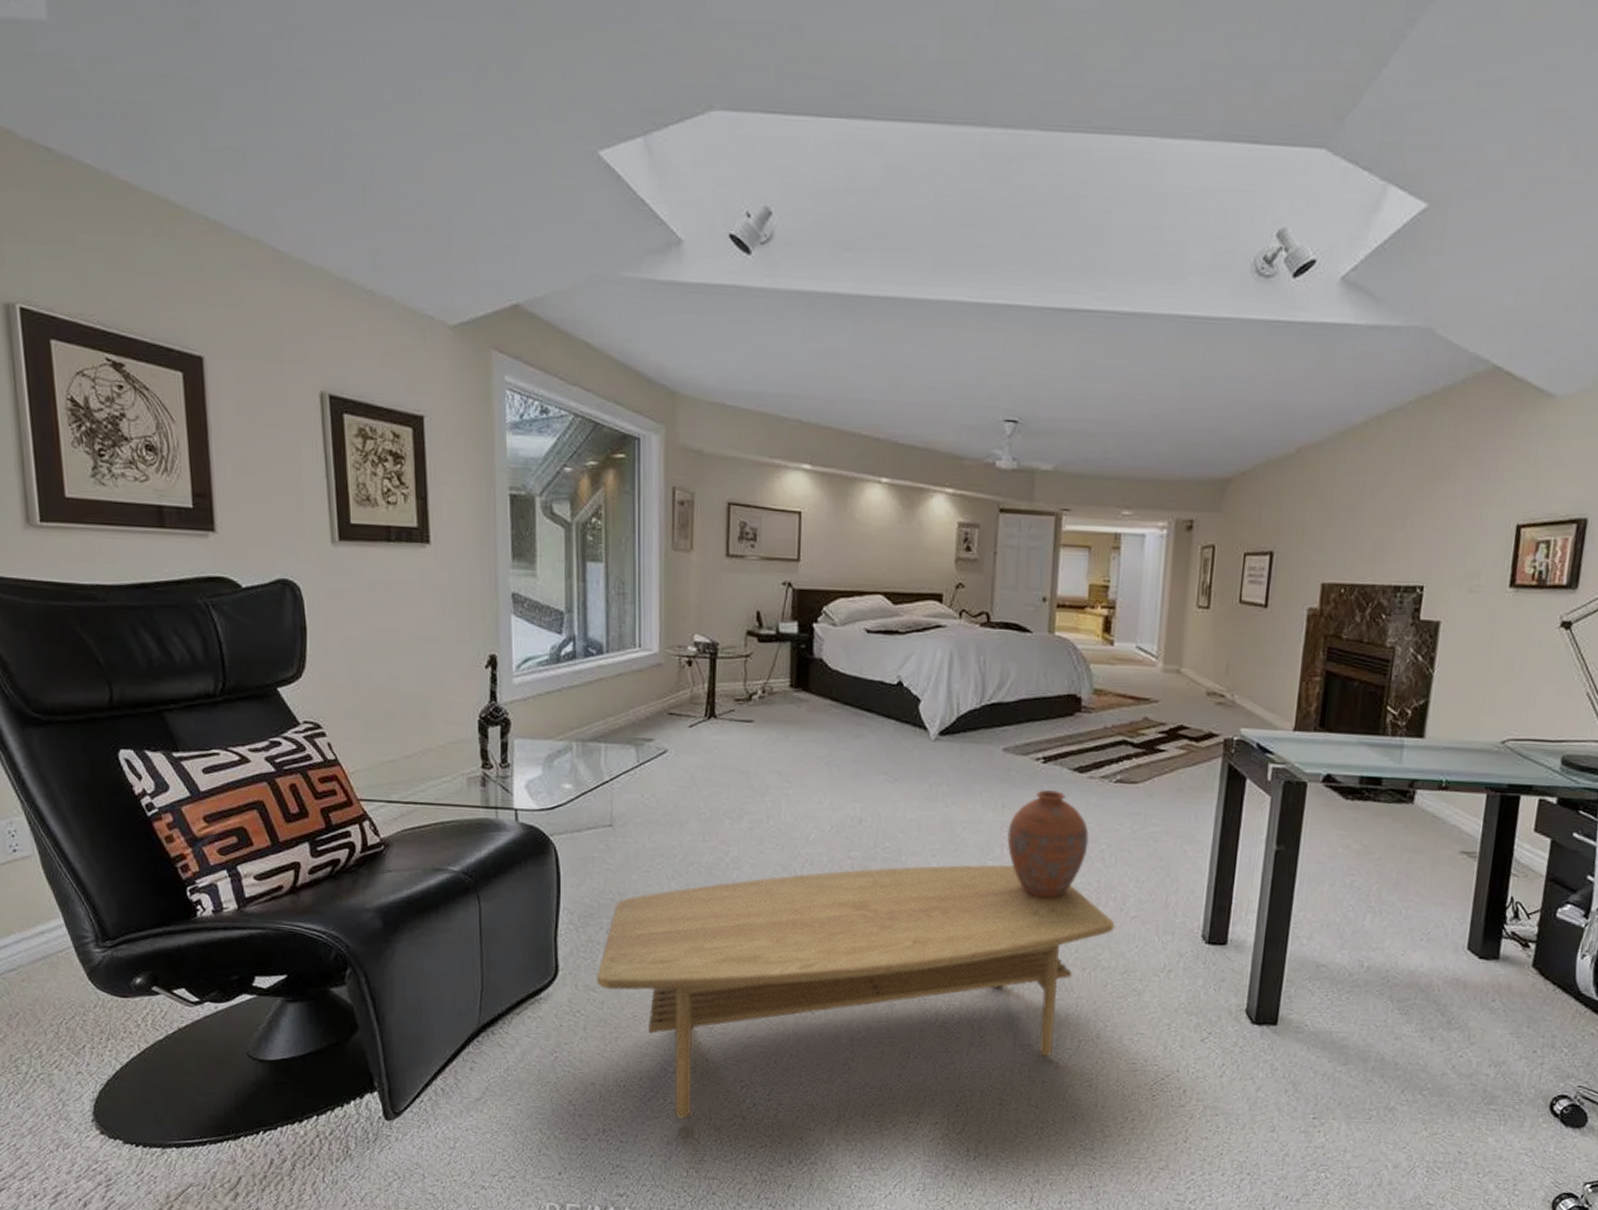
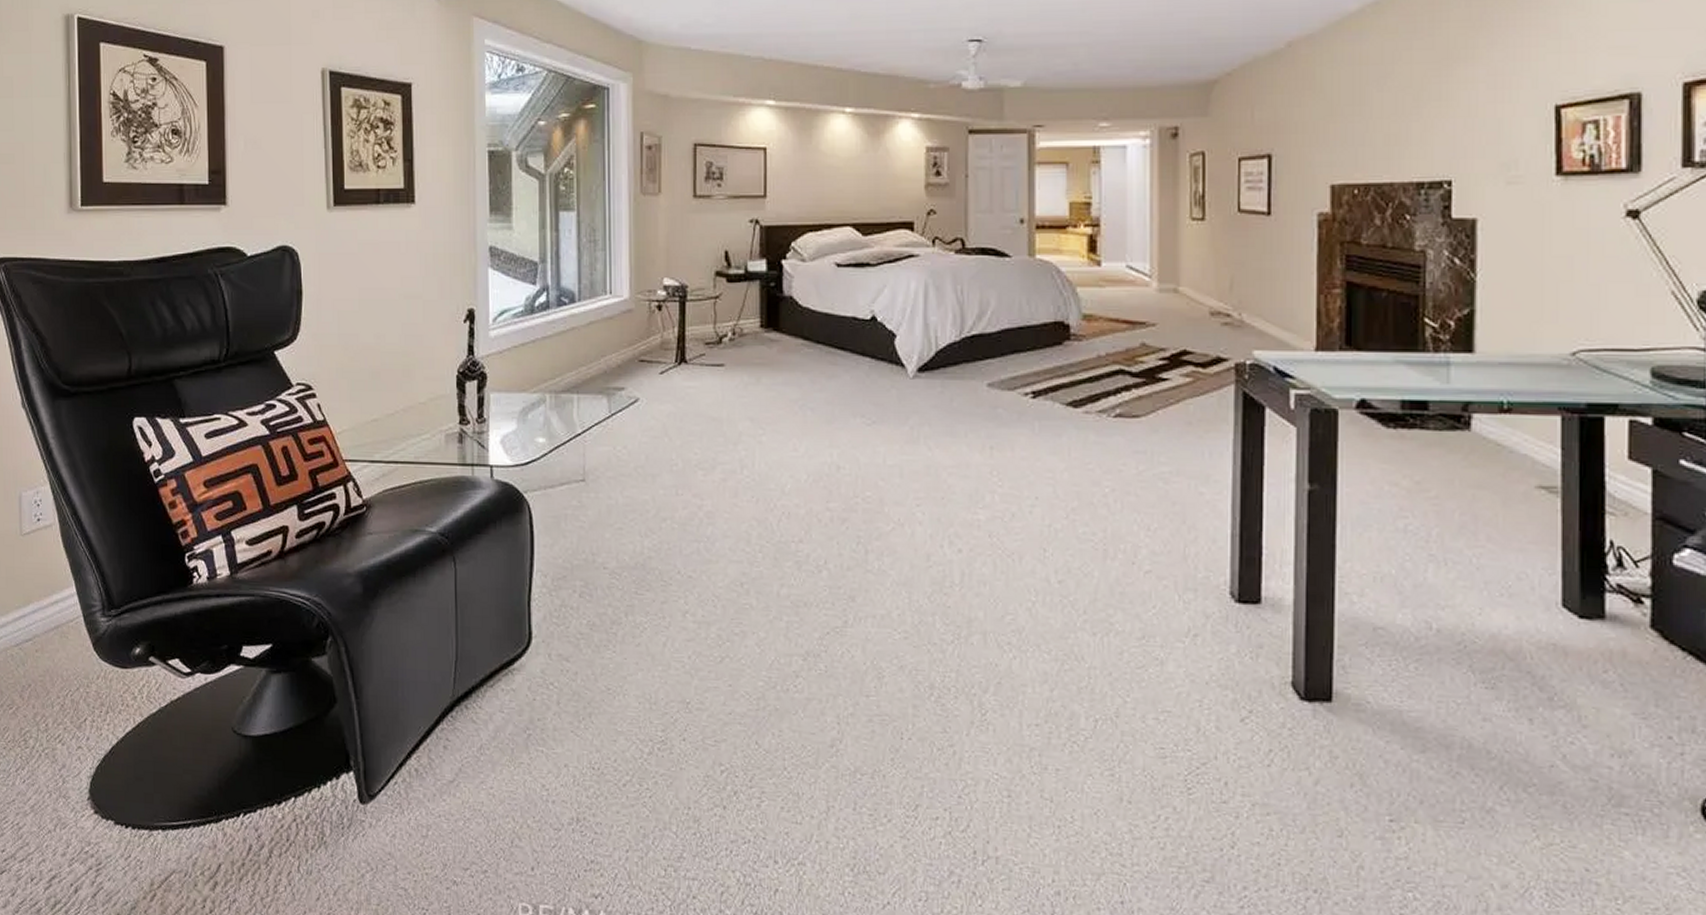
coffee table: present [597,864,1115,1119] -> none [570,514,1127,808]
vase: present [1007,790,1089,899] -> none [998,428,1089,552]

